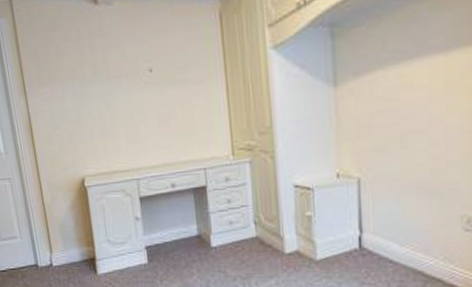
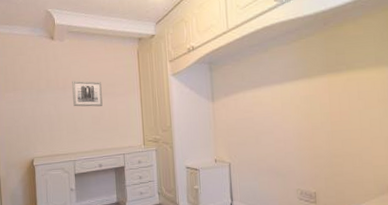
wall art: none [127,63,172,103] -> present [72,80,103,107]

